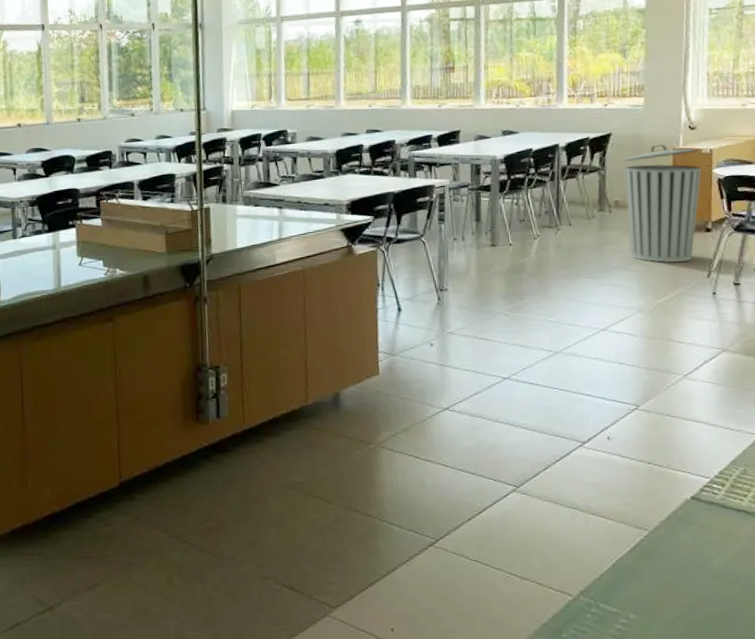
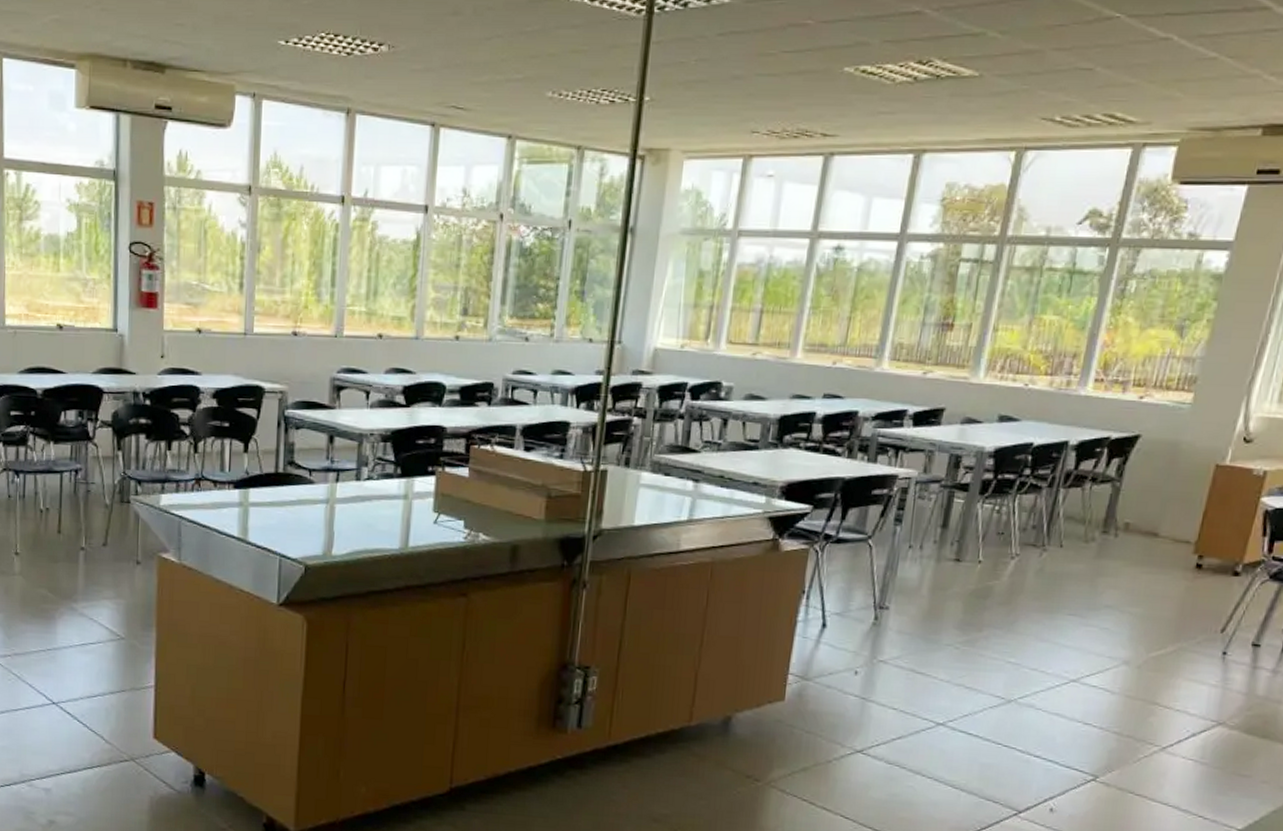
trash can: present [623,144,702,263] -> none [1128,457,1248,610]

